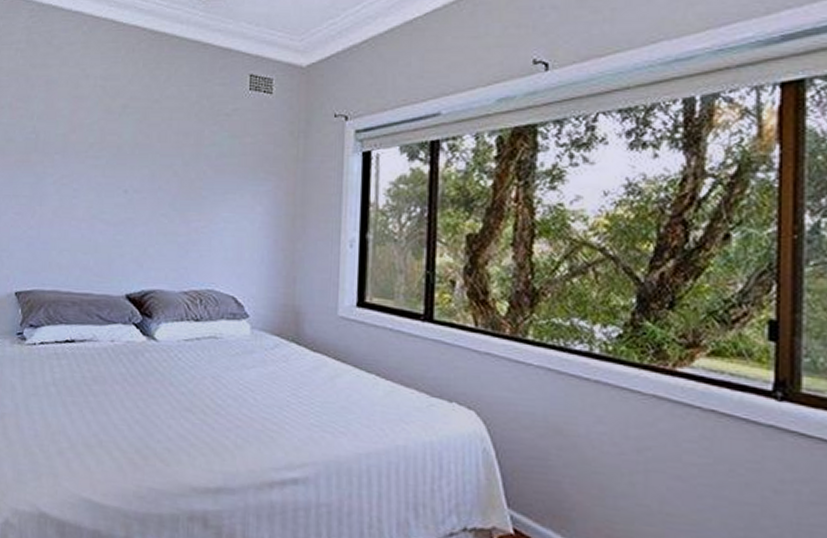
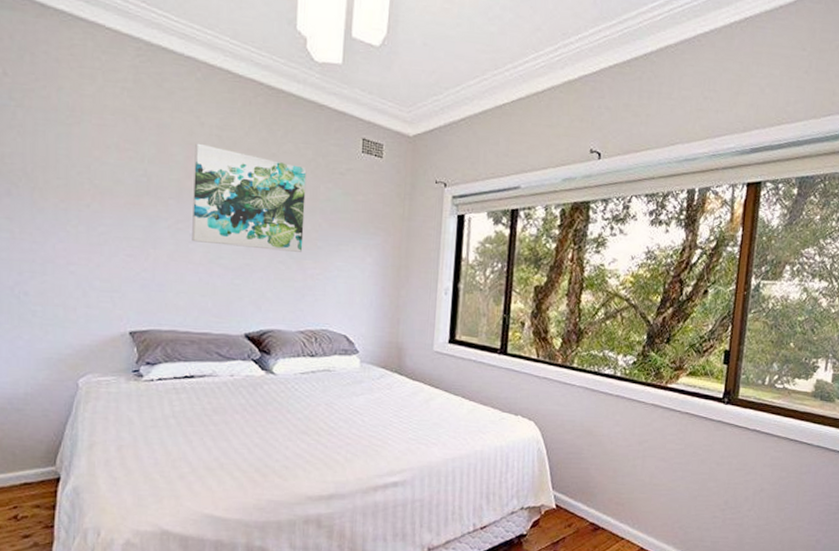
wall art: none [75,96,190,203] -> present [192,143,307,252]

